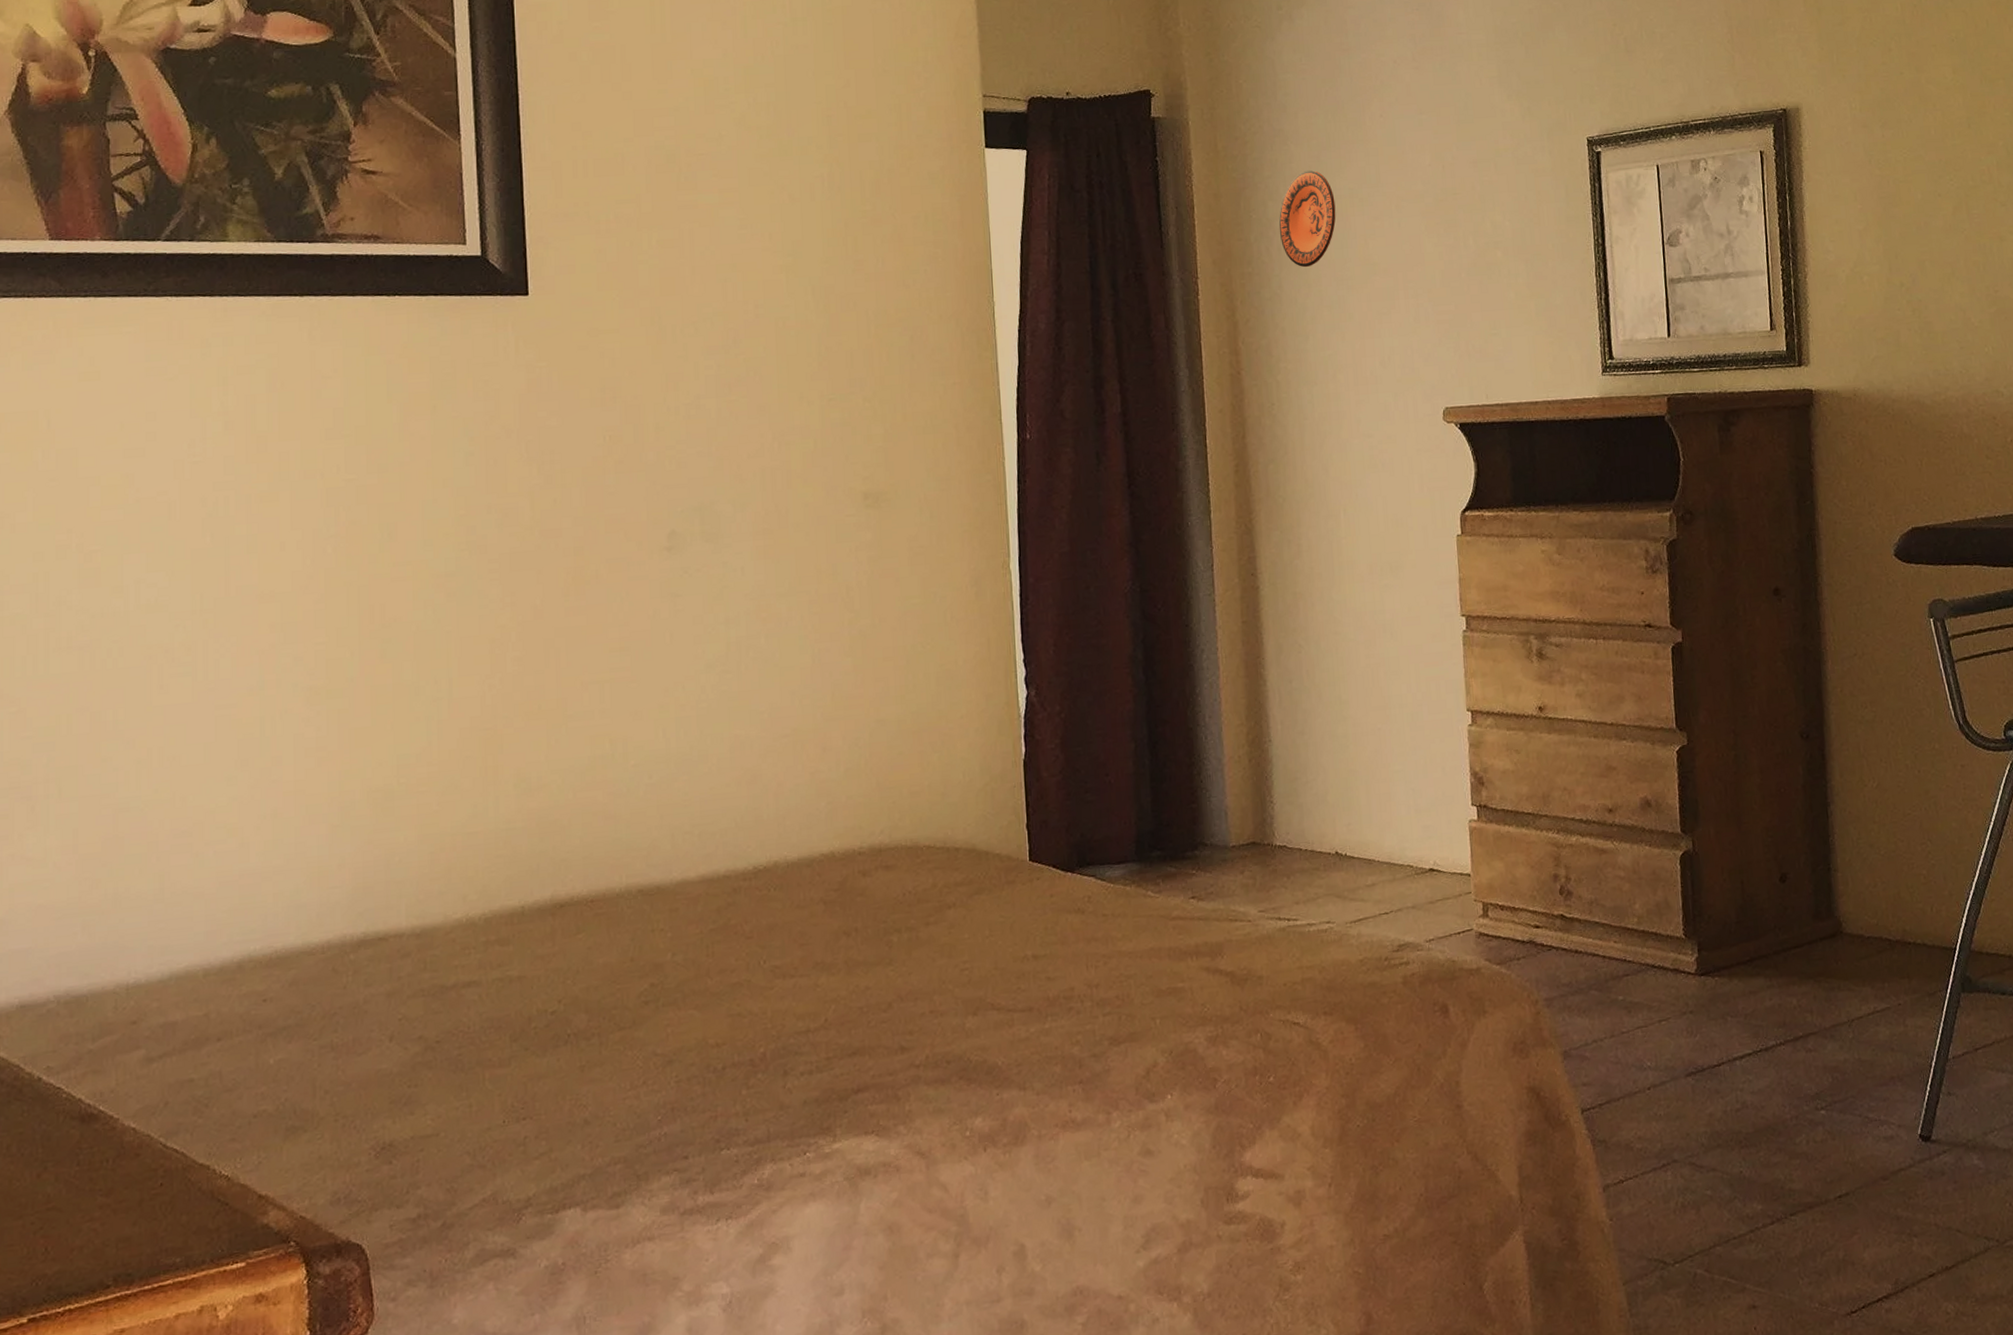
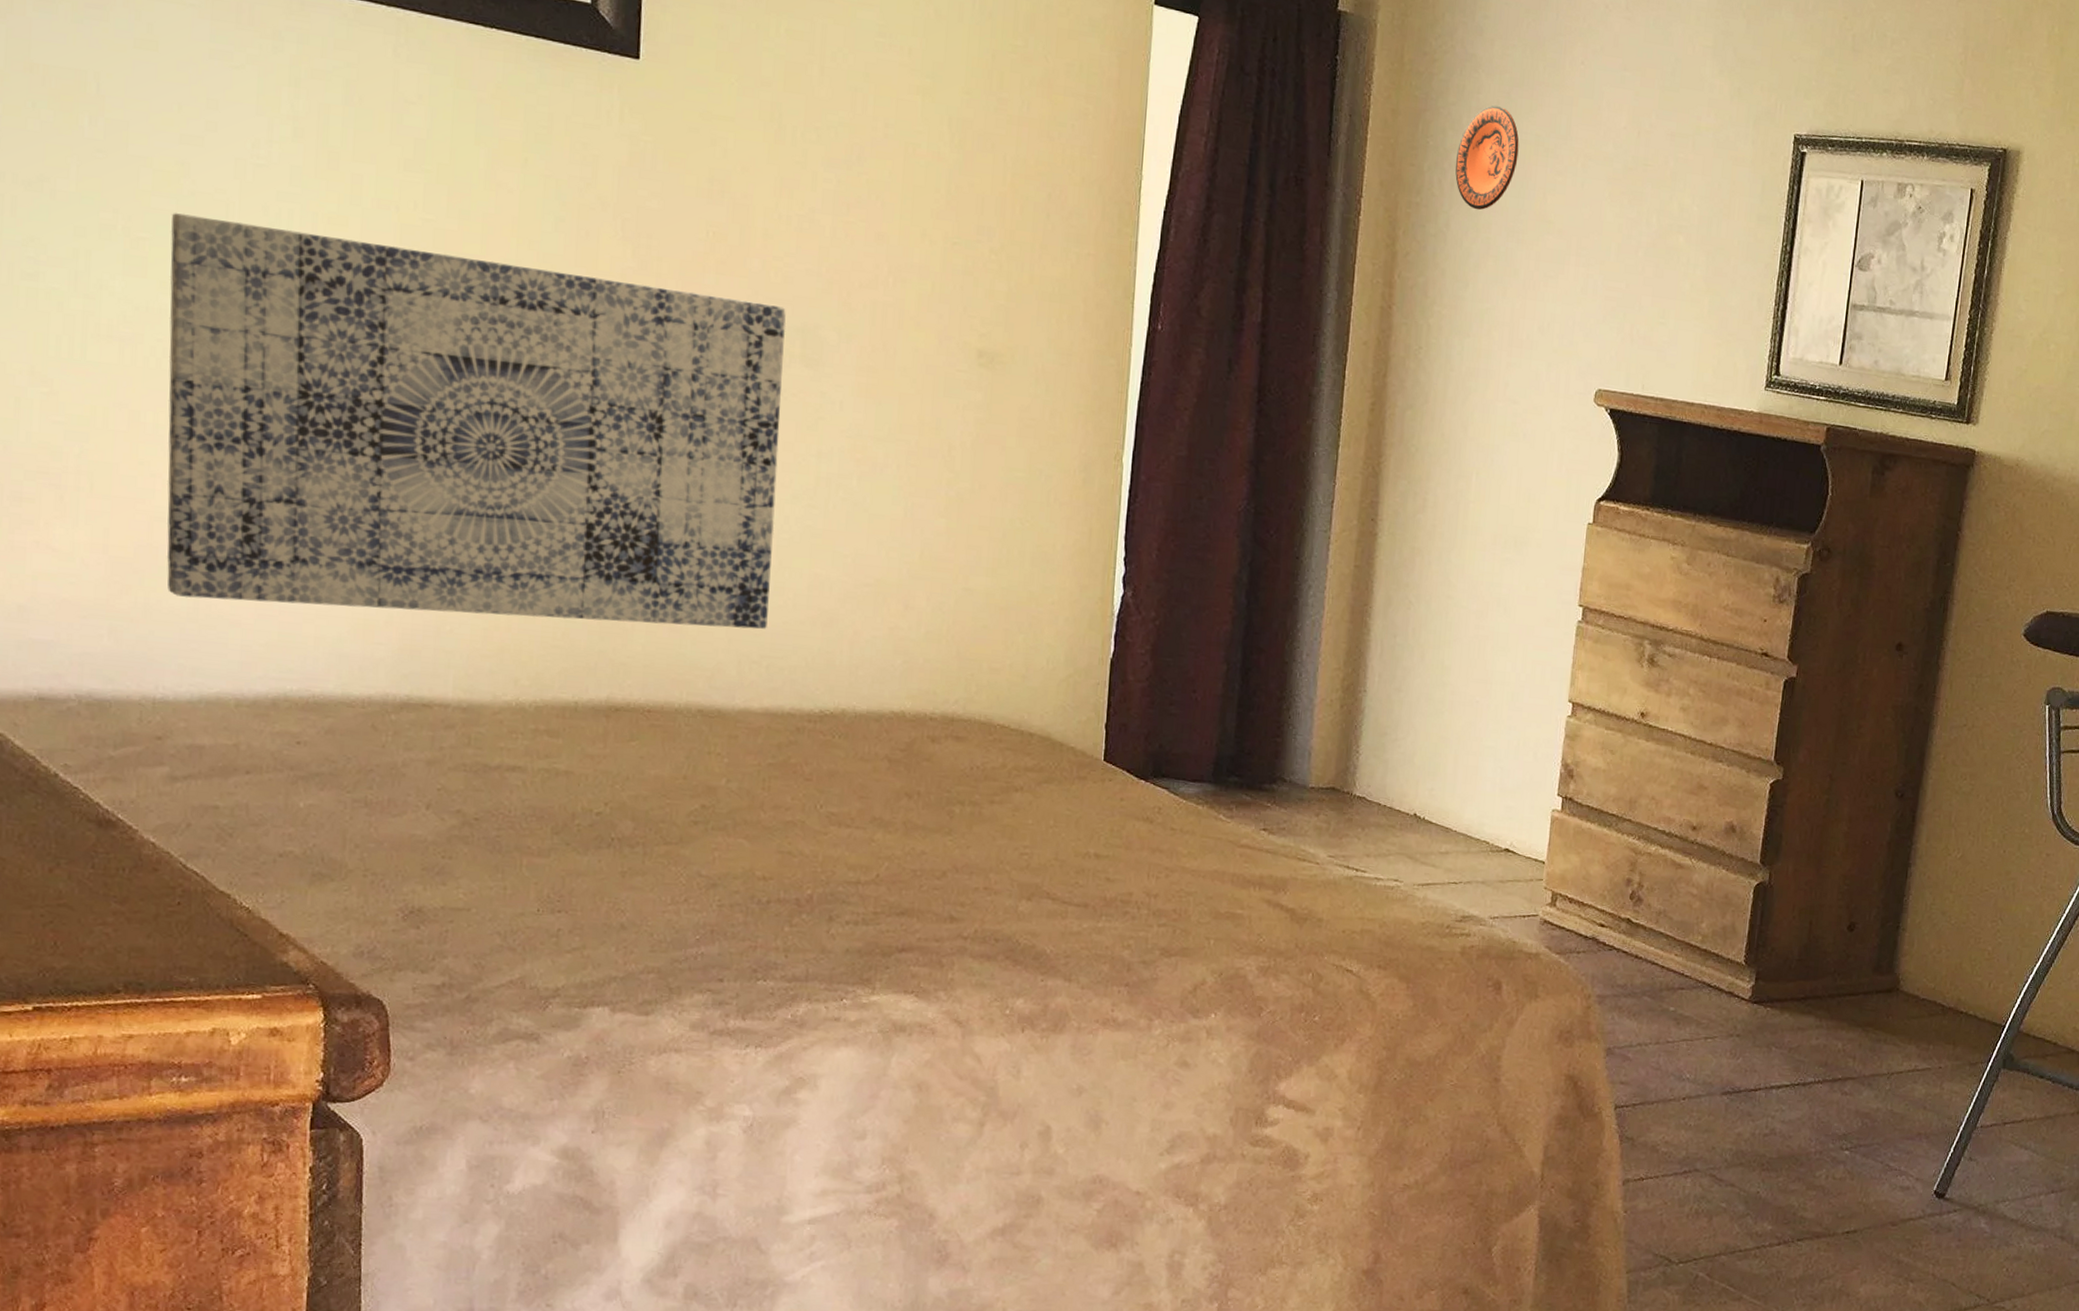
wall art: none [120,491,695,880] -> present [167,213,786,629]

